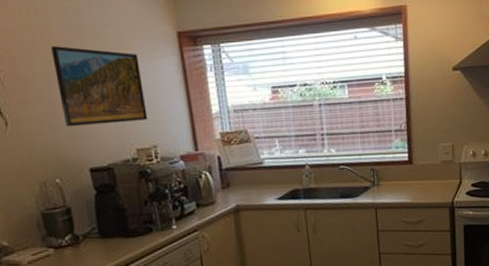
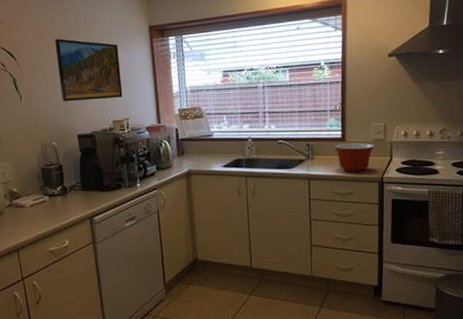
mixing bowl: none [400,165,444,198] -> present [333,142,375,172]

